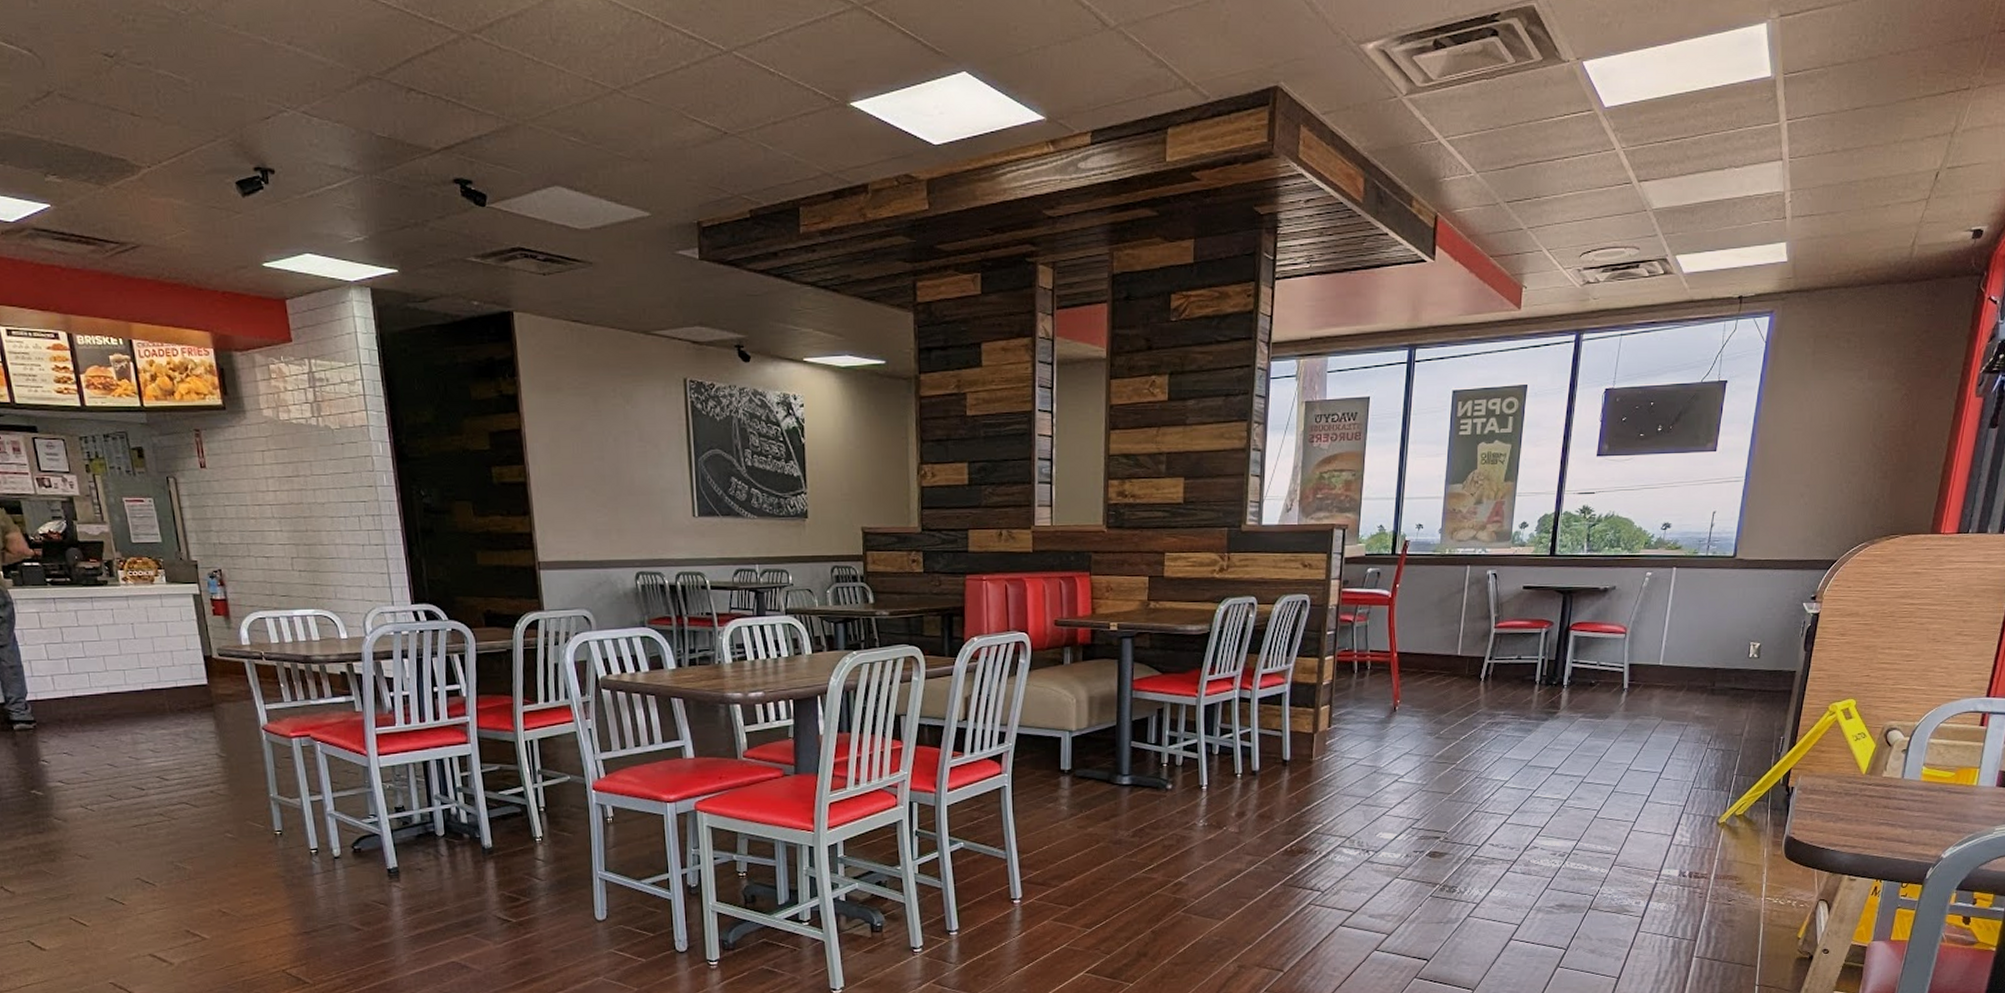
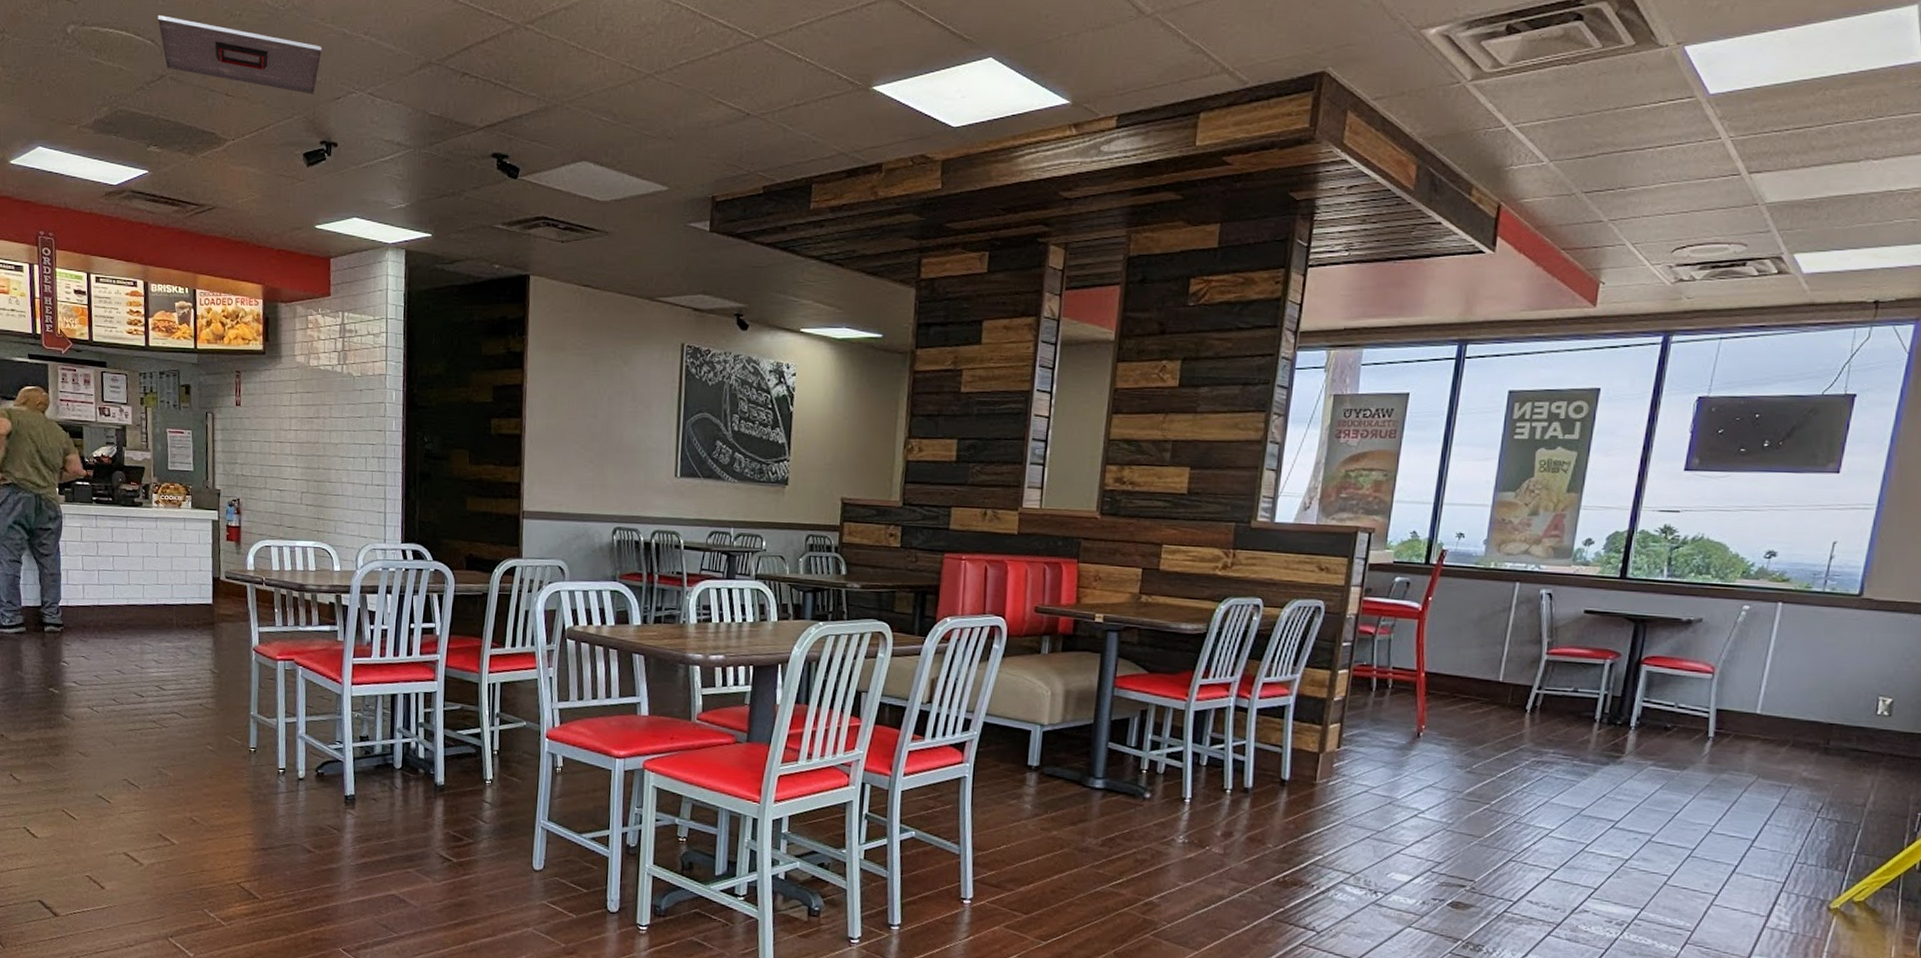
ceiling vent: none [31,20,240,113] -> present [157,15,322,94]

